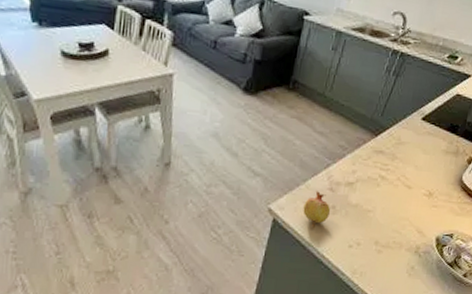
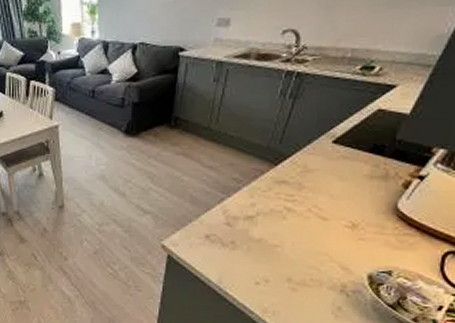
fruit: present [303,191,331,229] -> none [199,226,230,265]

